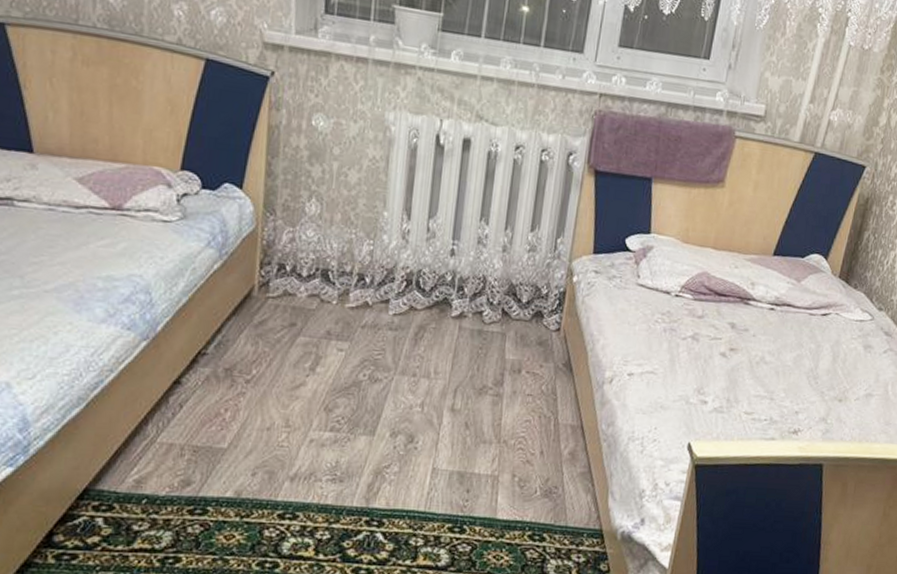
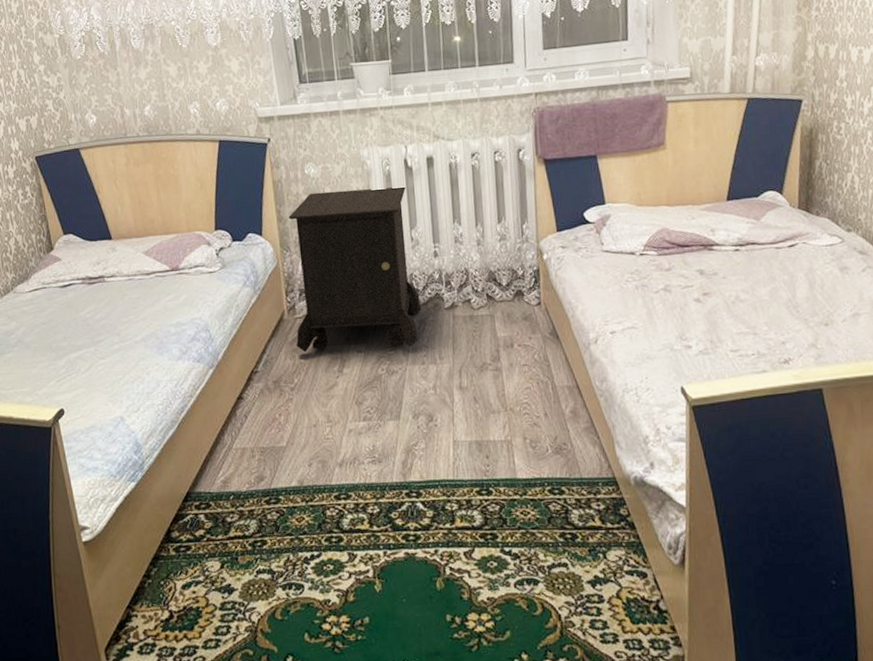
nightstand: none [263,150,432,354] -> present [288,187,422,352]

